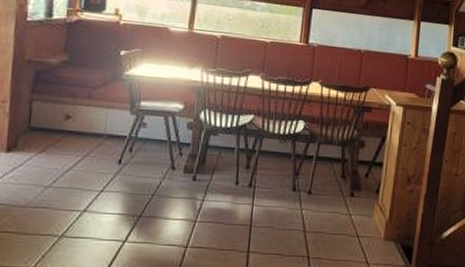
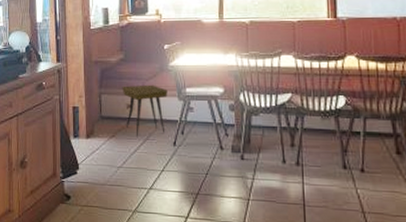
side table: none [61,93,119,153] -> present [122,84,168,137]

